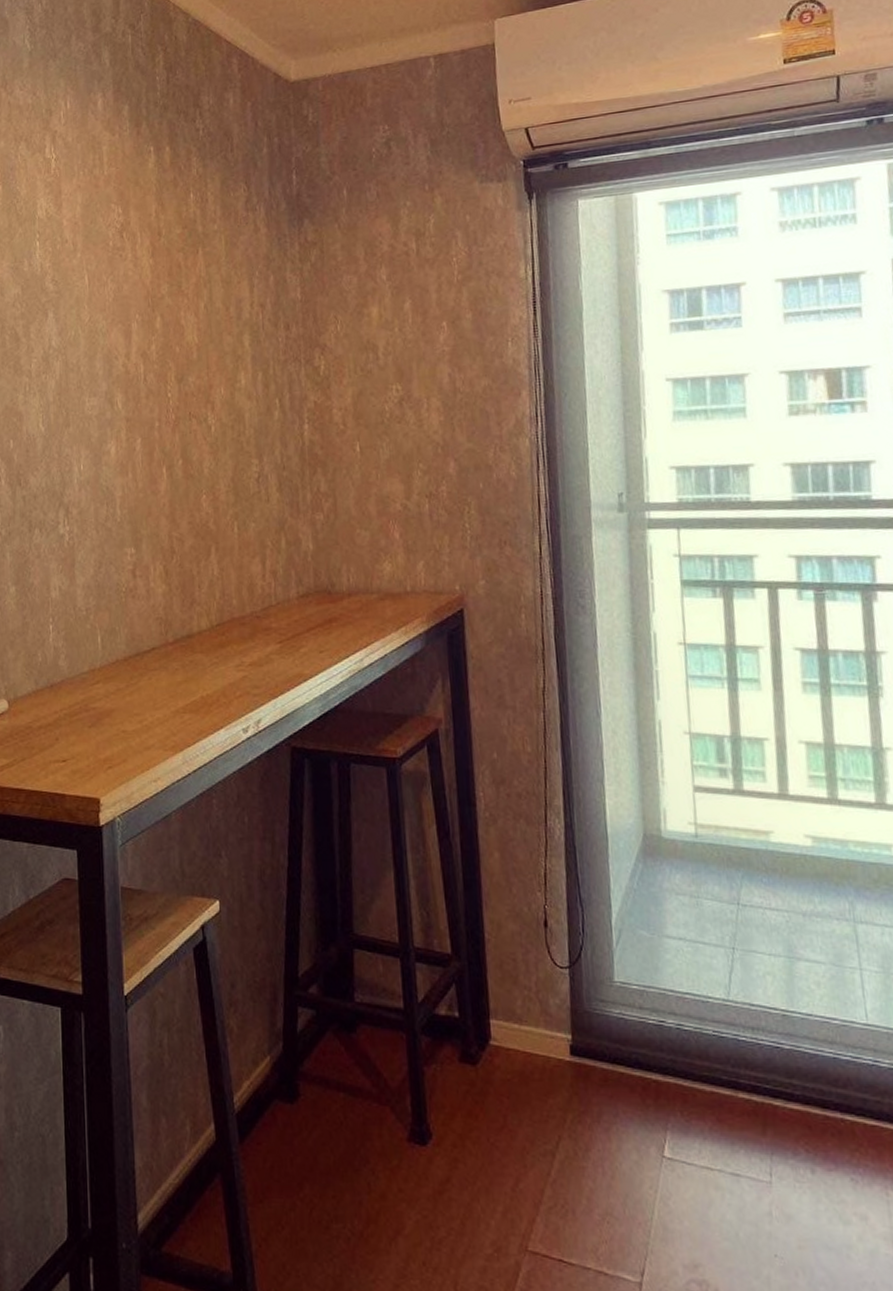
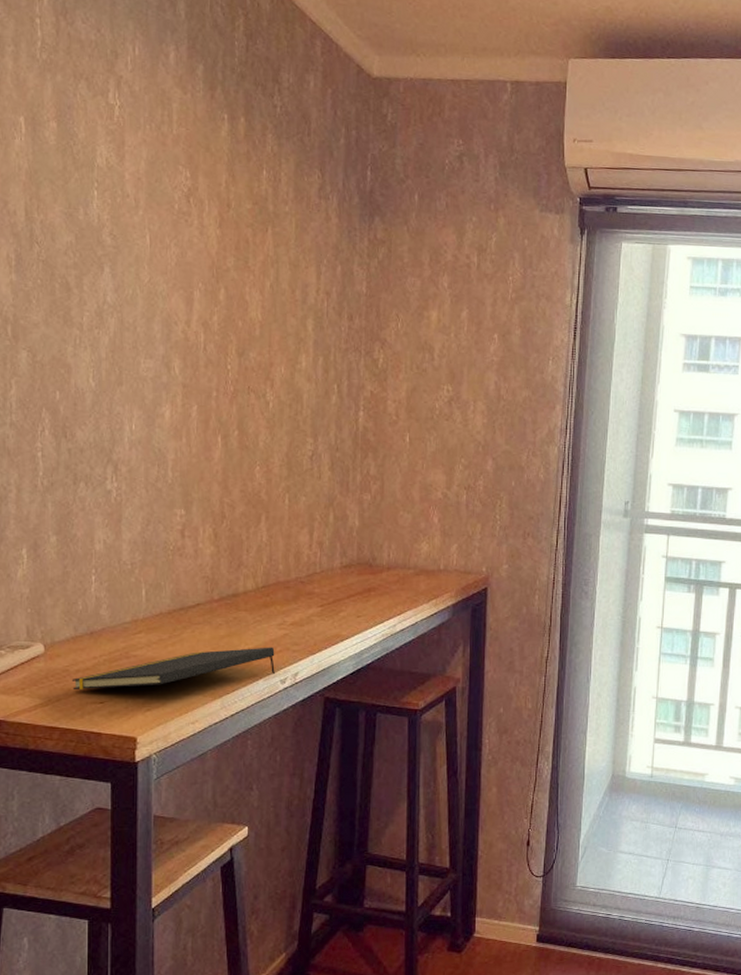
notepad: none [34,691,236,747] -> present [71,647,275,689]

